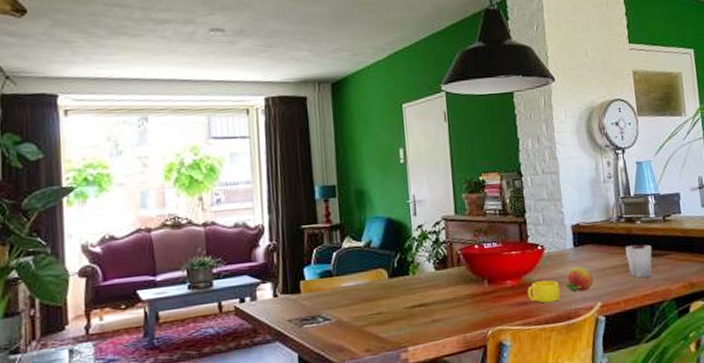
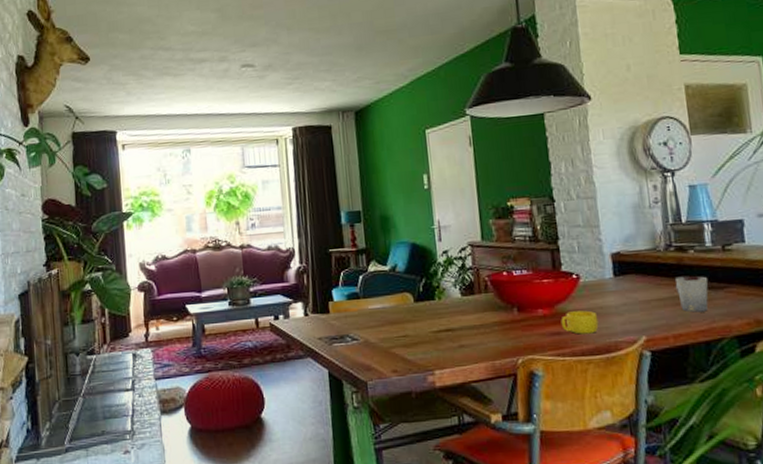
fruit: present [565,266,594,292] -> none [604,297,637,325]

